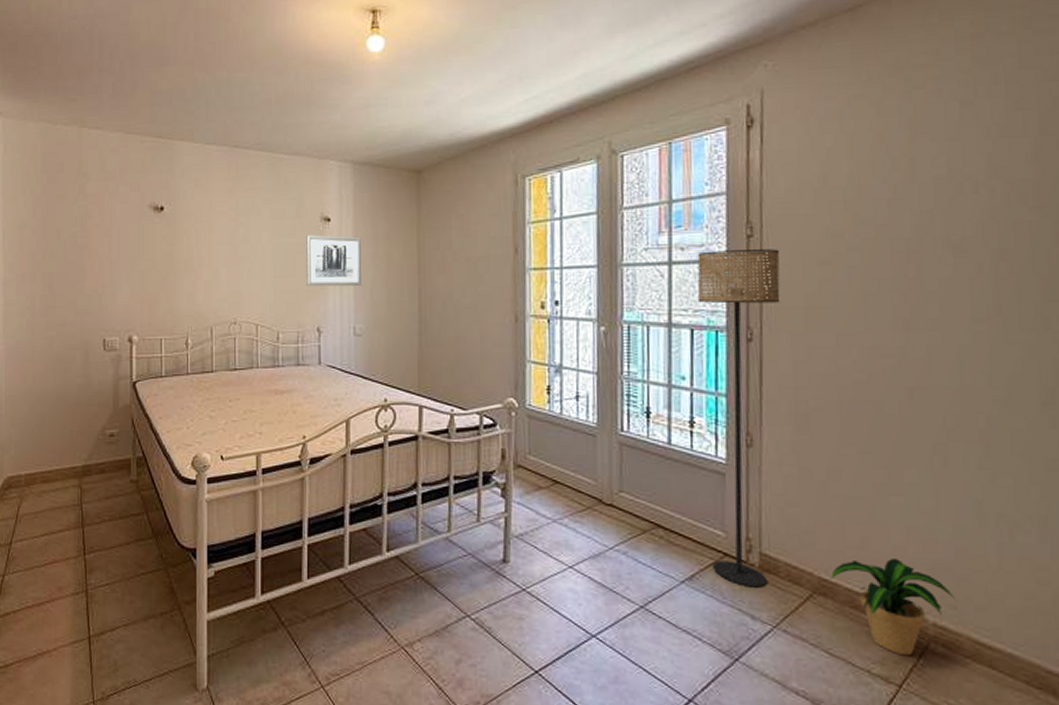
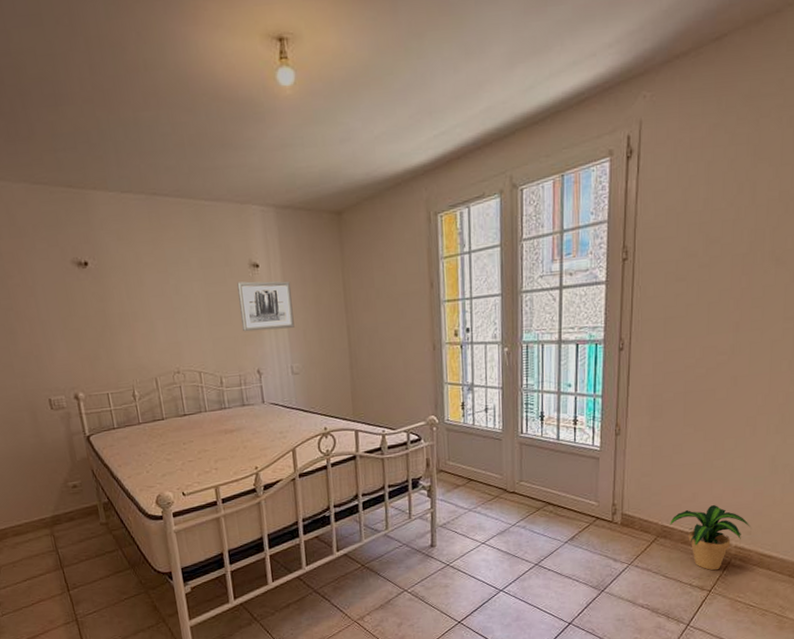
floor lamp: present [697,249,781,588] -> none [582,269,648,540]

